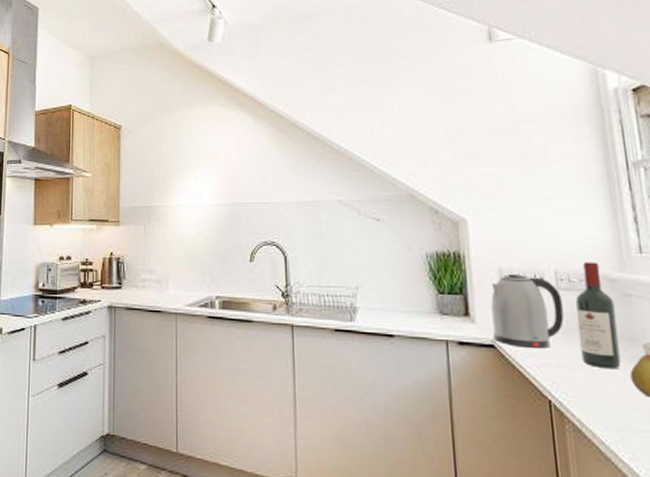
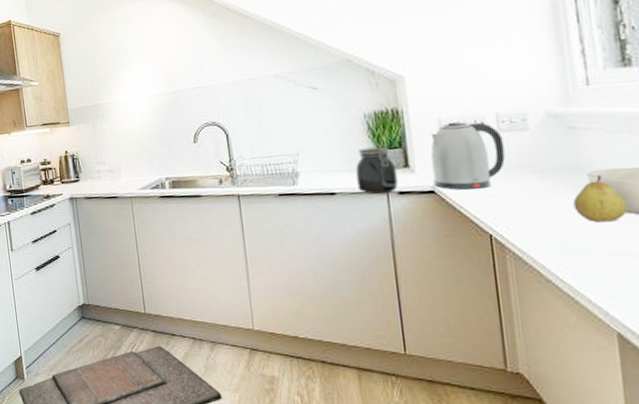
jar: none [415,289,458,343] -> present [355,146,398,195]
wine bottle: present [576,261,621,369] -> none [518,99,564,200]

